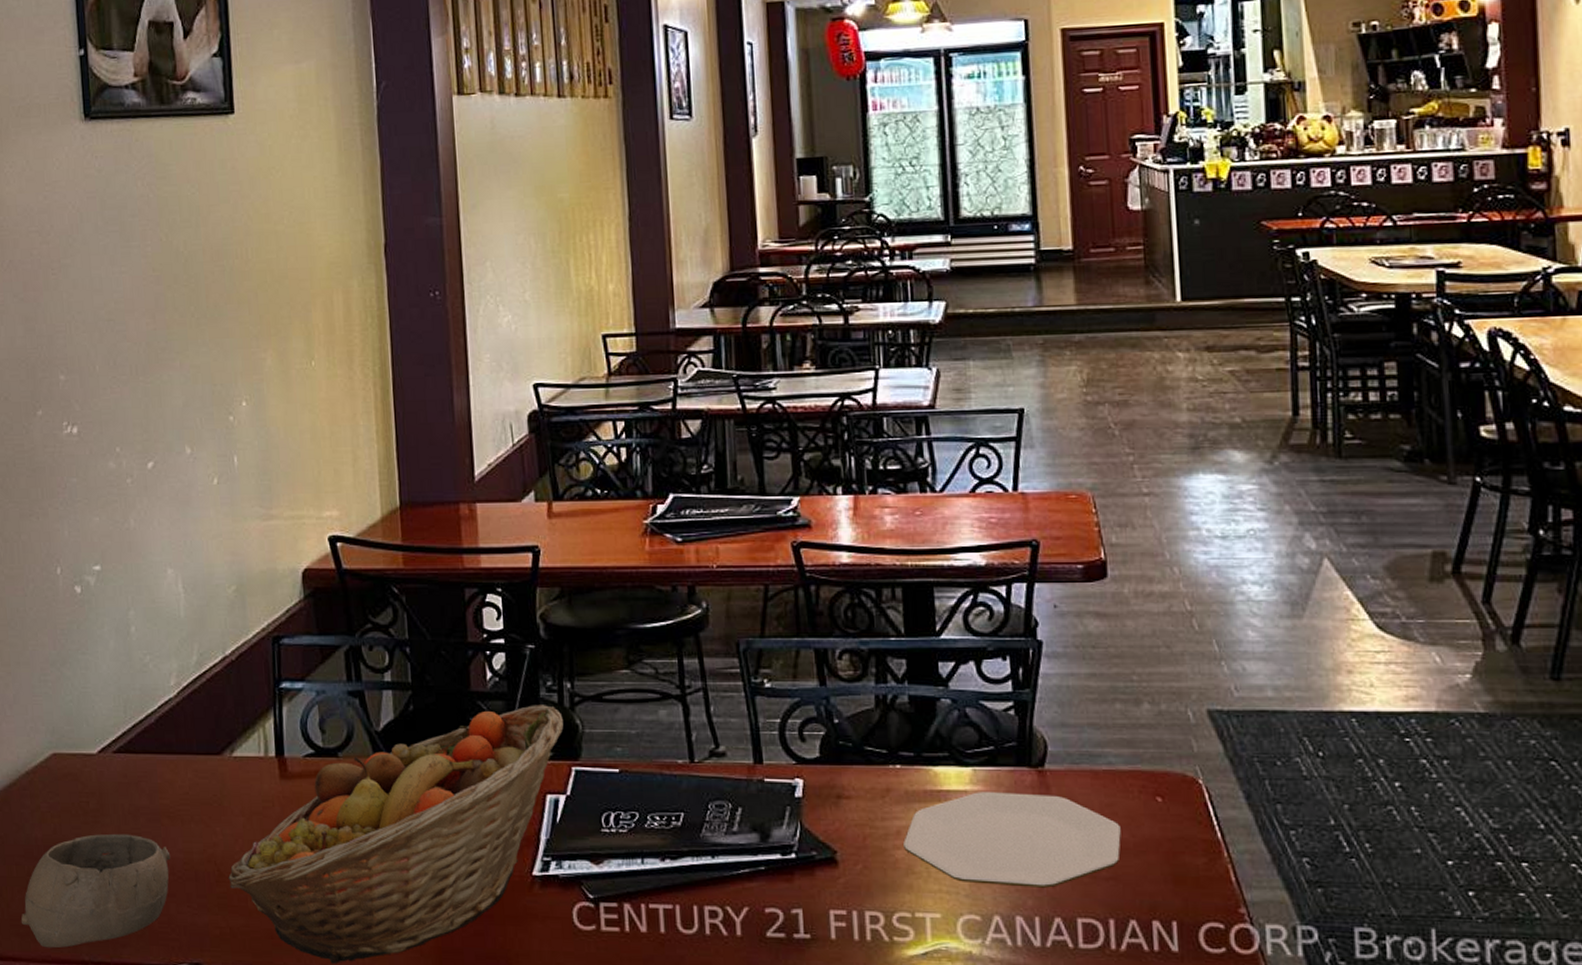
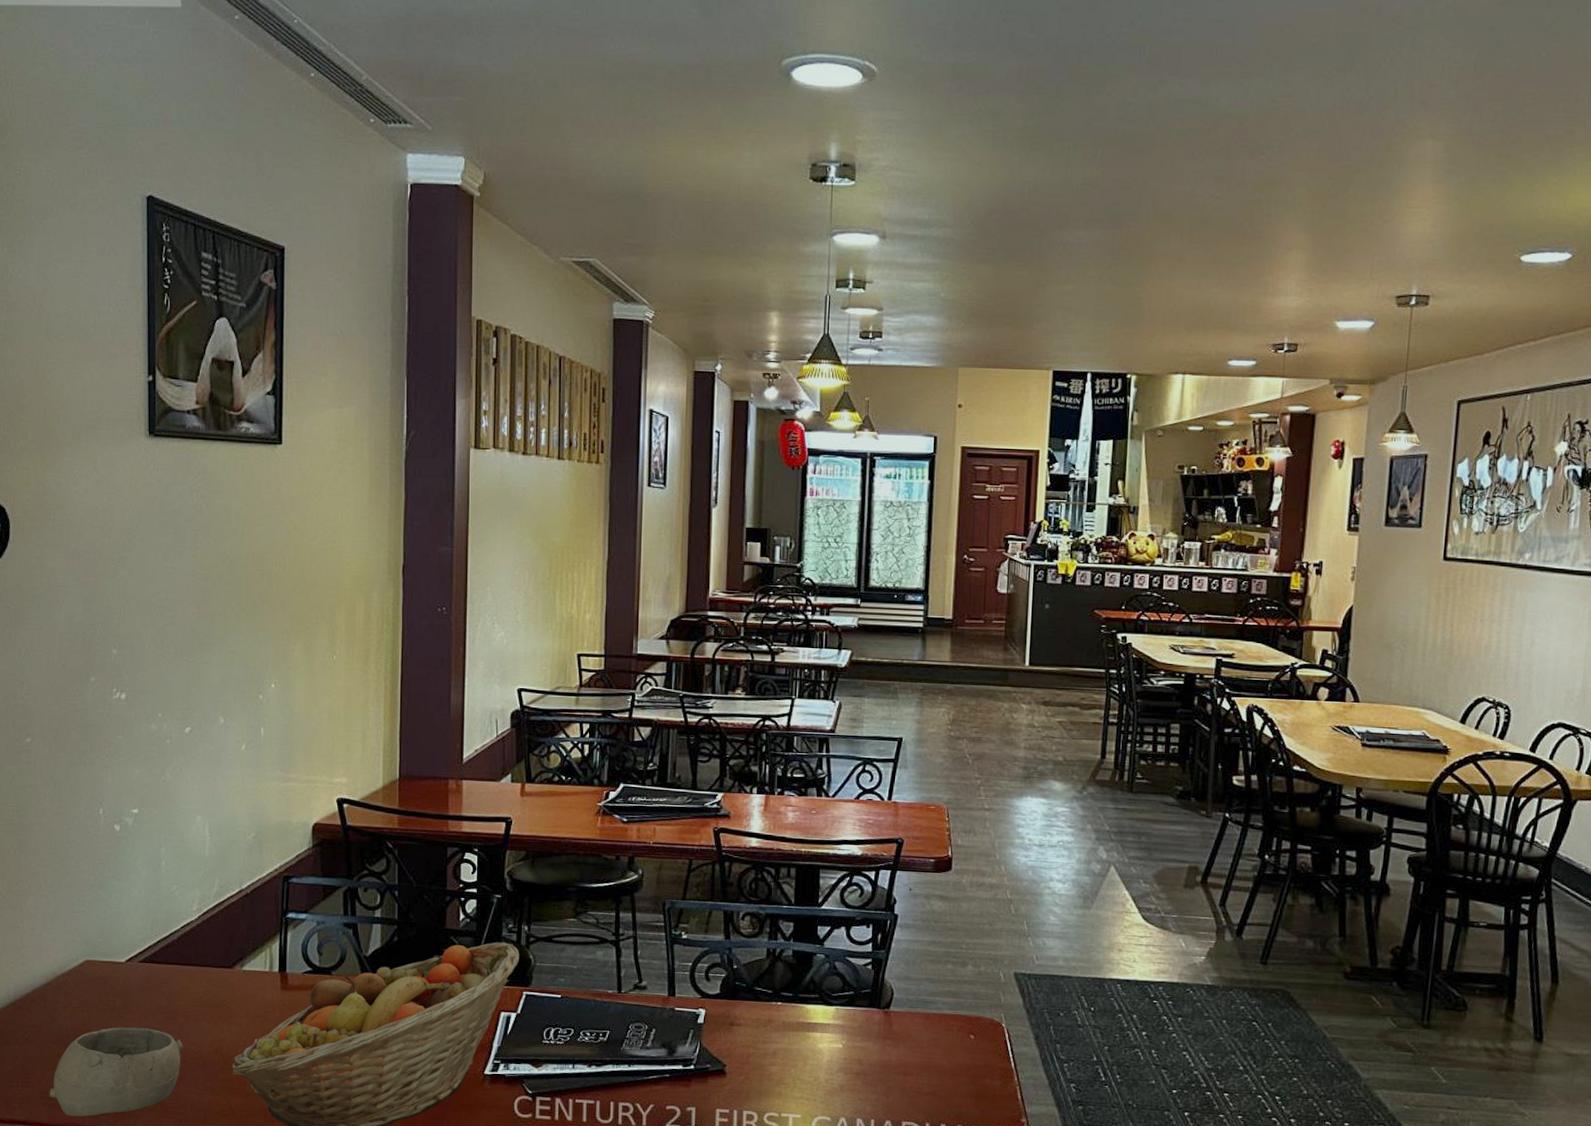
plate: present [903,792,1121,888] -> none [778,1025,941,1099]

